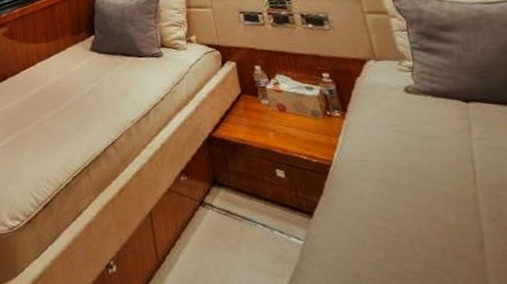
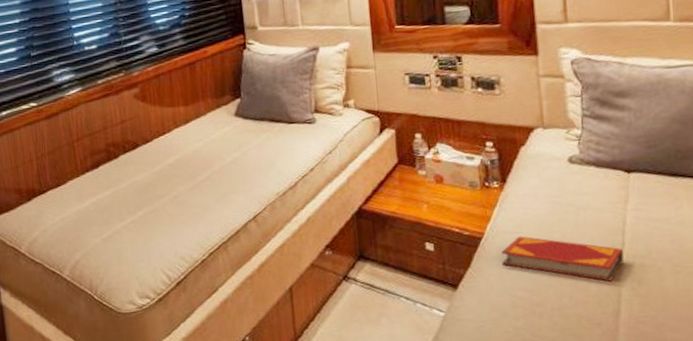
hardback book: none [351,164,478,212] -> present [501,236,623,282]

